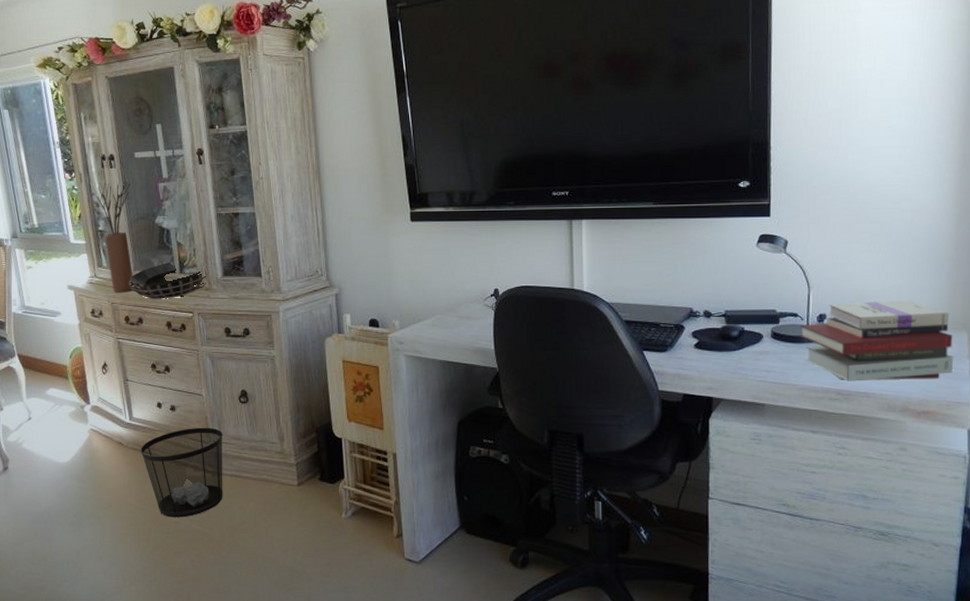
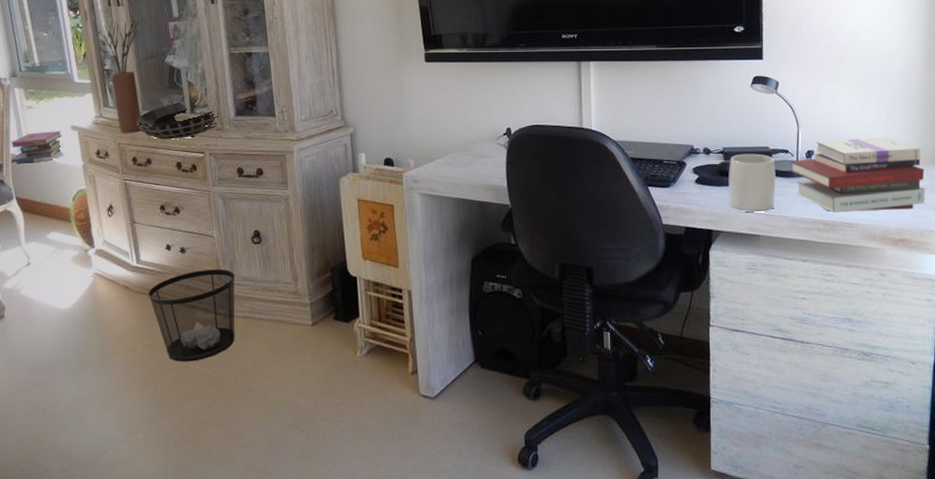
books: none [12,290,61,323] -> present [11,130,64,164]
mug: none [731,317,784,380] -> present [728,153,776,213]

